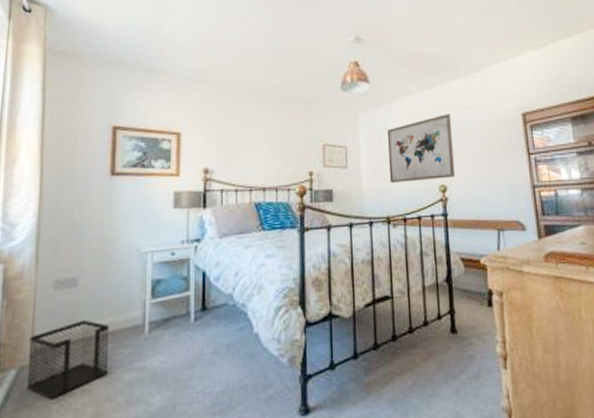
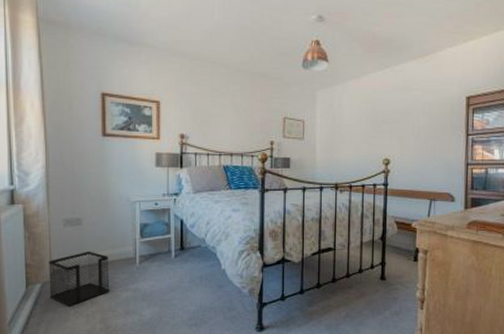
wall art: present [386,113,455,184] -> none [340,93,400,155]

